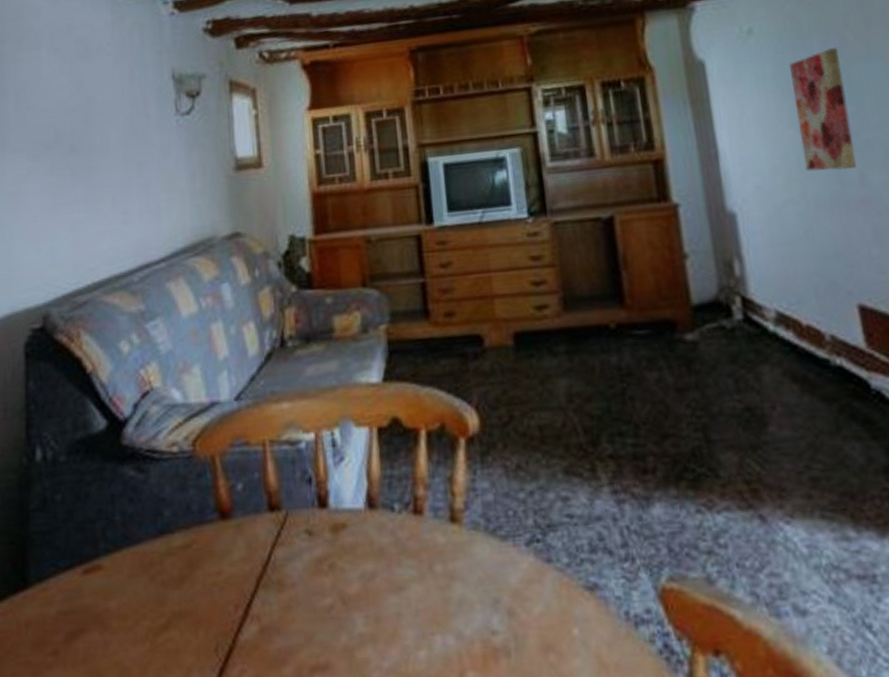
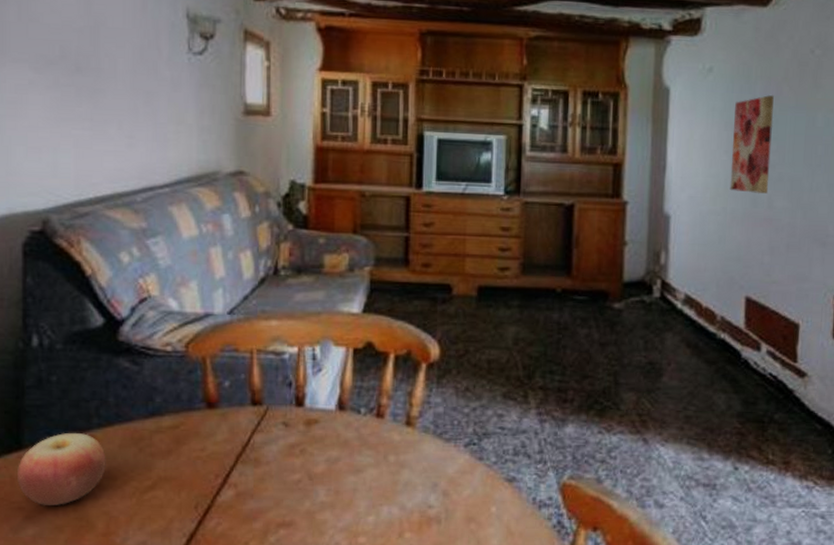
apple: none [24,561,116,658] -> present [17,432,106,505]

